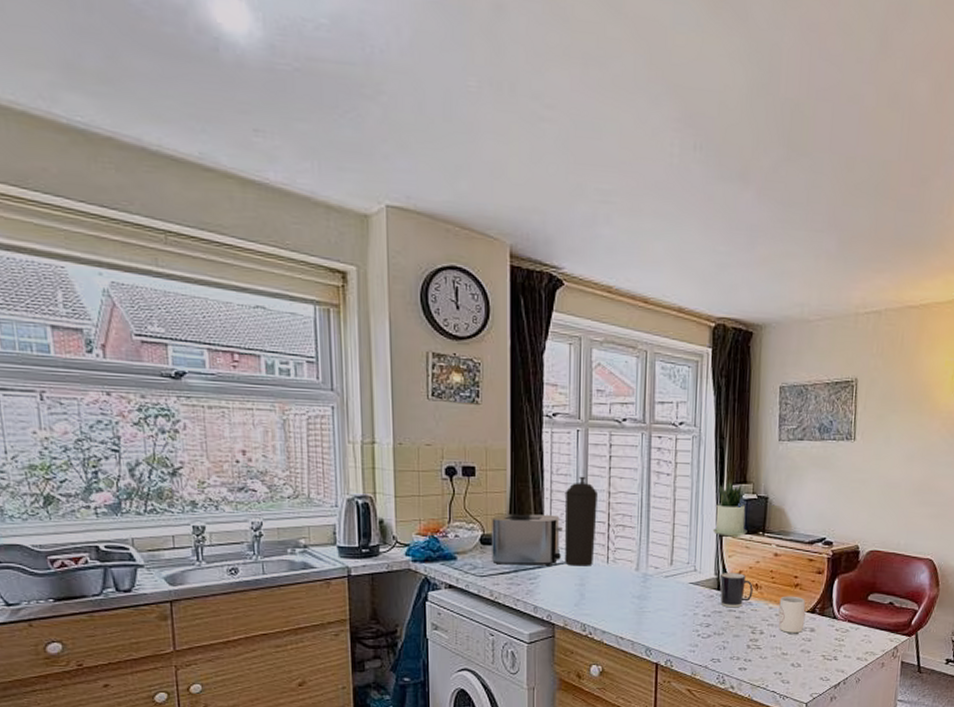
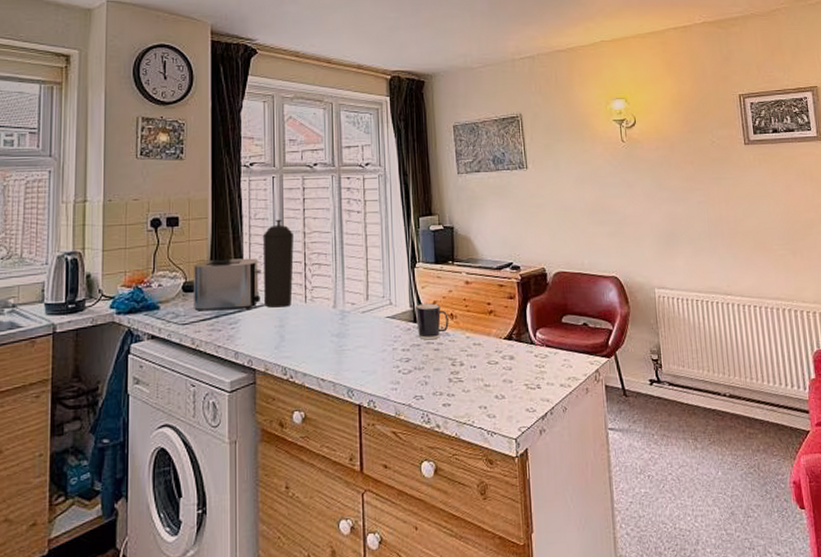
planter: present [712,482,747,537] -> none [404,215,437,268]
mug: present [778,596,806,633] -> none [476,323,503,362]

